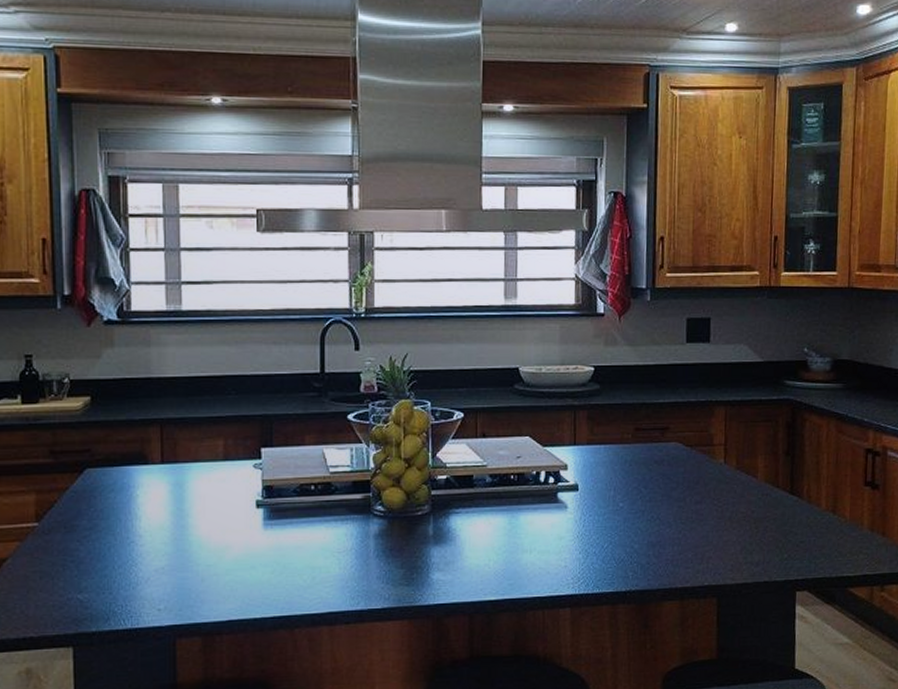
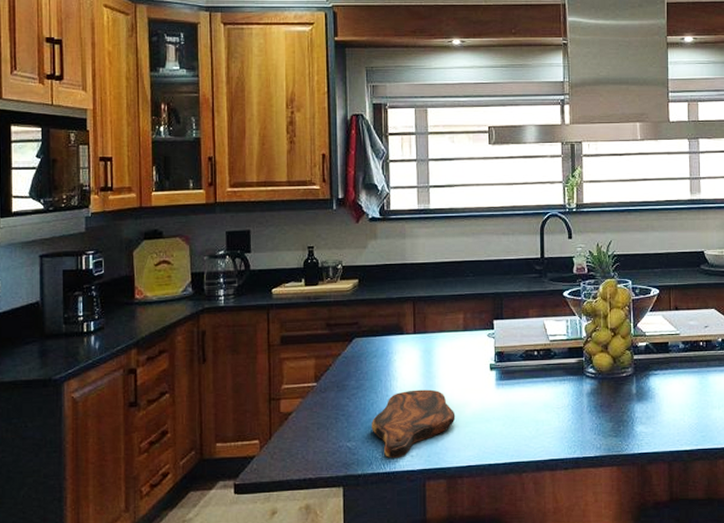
cutting board: none [109,530,213,613] -> present [372,389,456,459]

